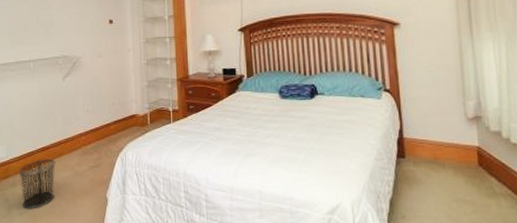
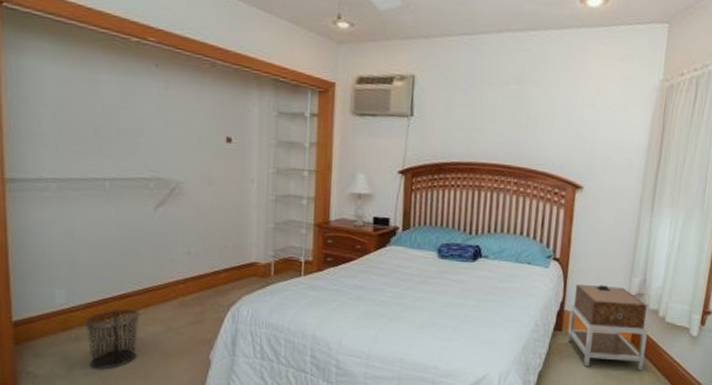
nightstand: none [409,110,498,195] -> present [567,285,648,371]

